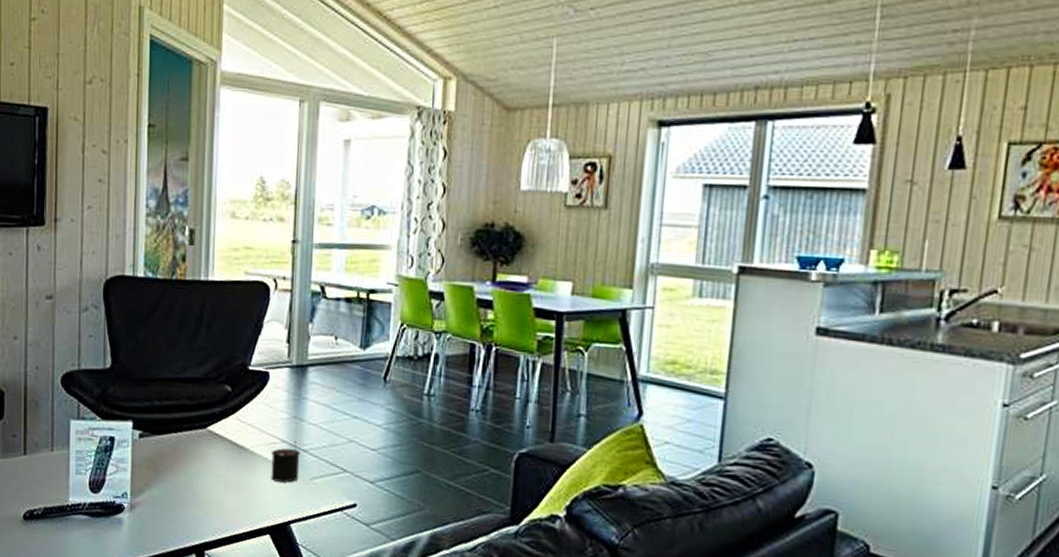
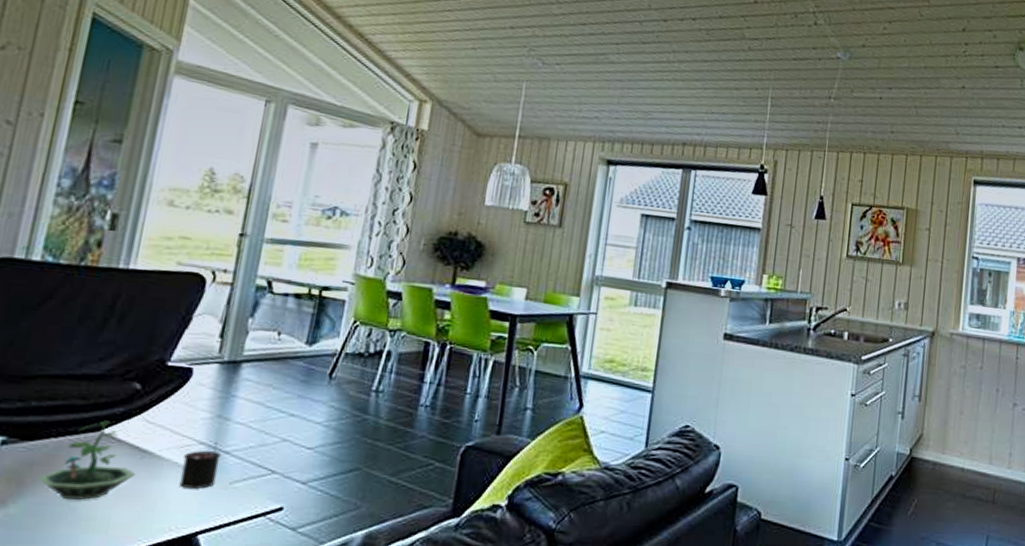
terrarium: none [167,419,237,487] -> present [37,420,136,500]

